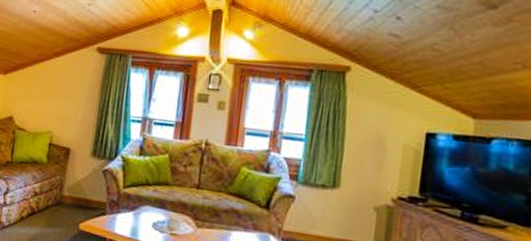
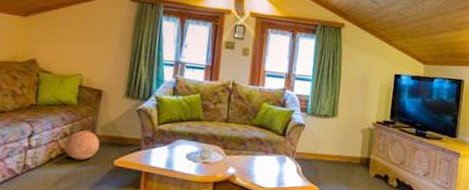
decorative ball: none [34,190,66,221] -> present [64,130,100,160]

